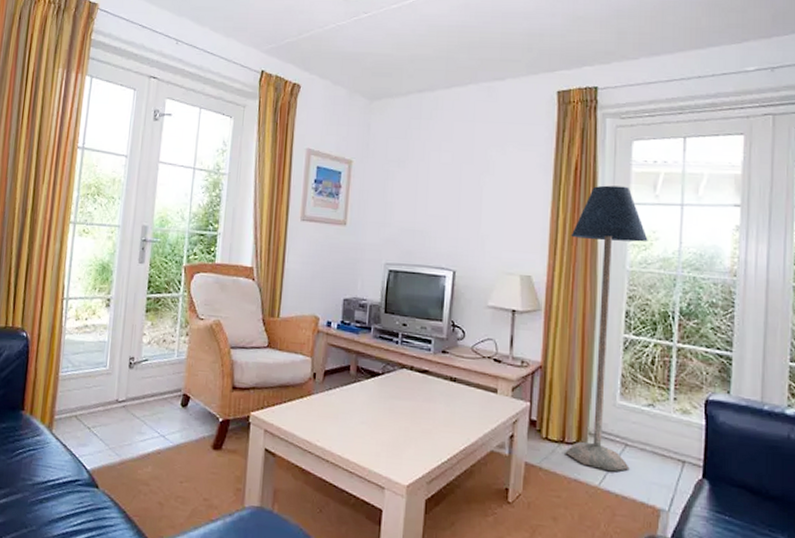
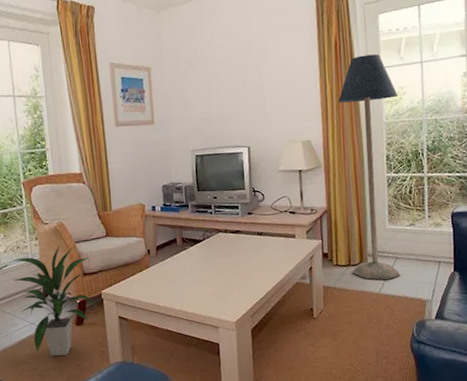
indoor plant: none [151,346,242,484] -> present [14,244,98,356]

